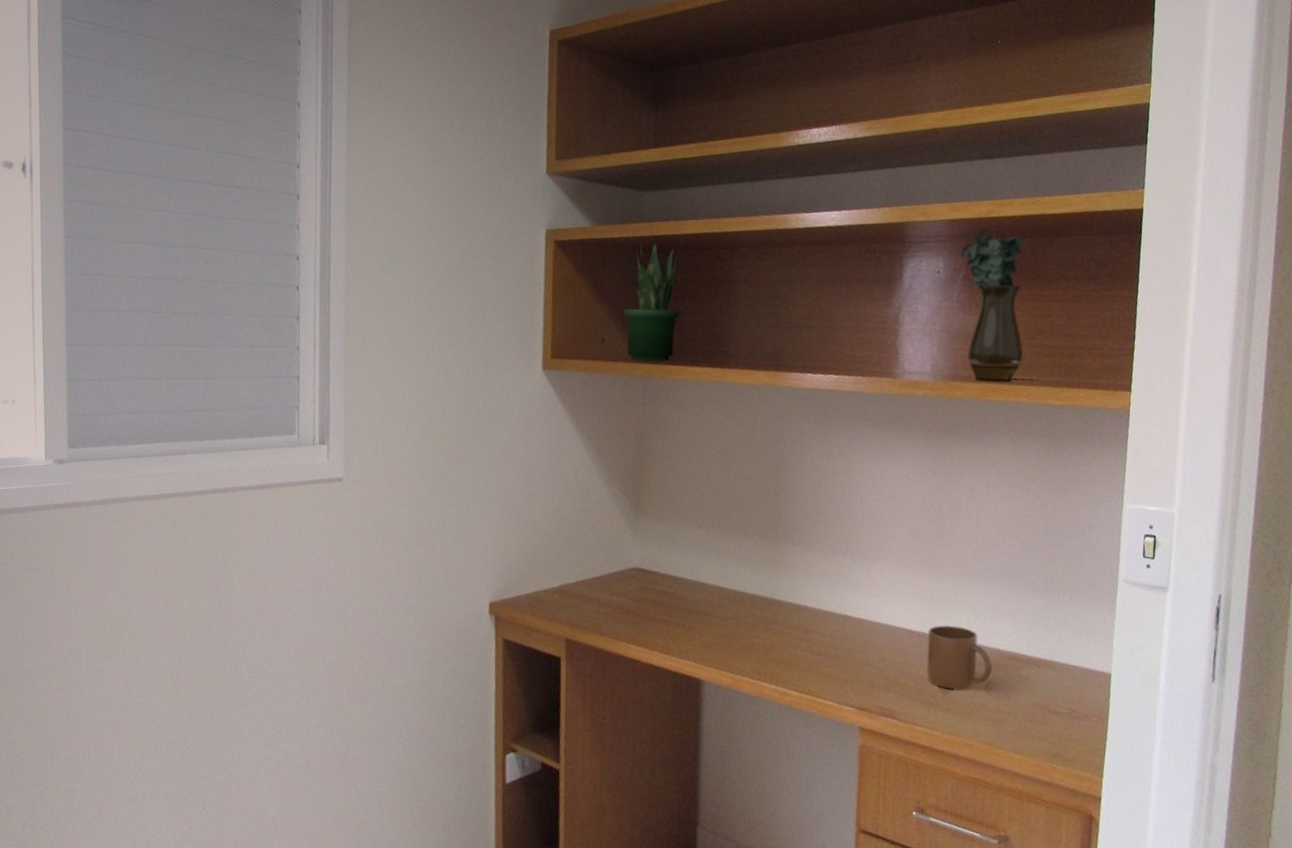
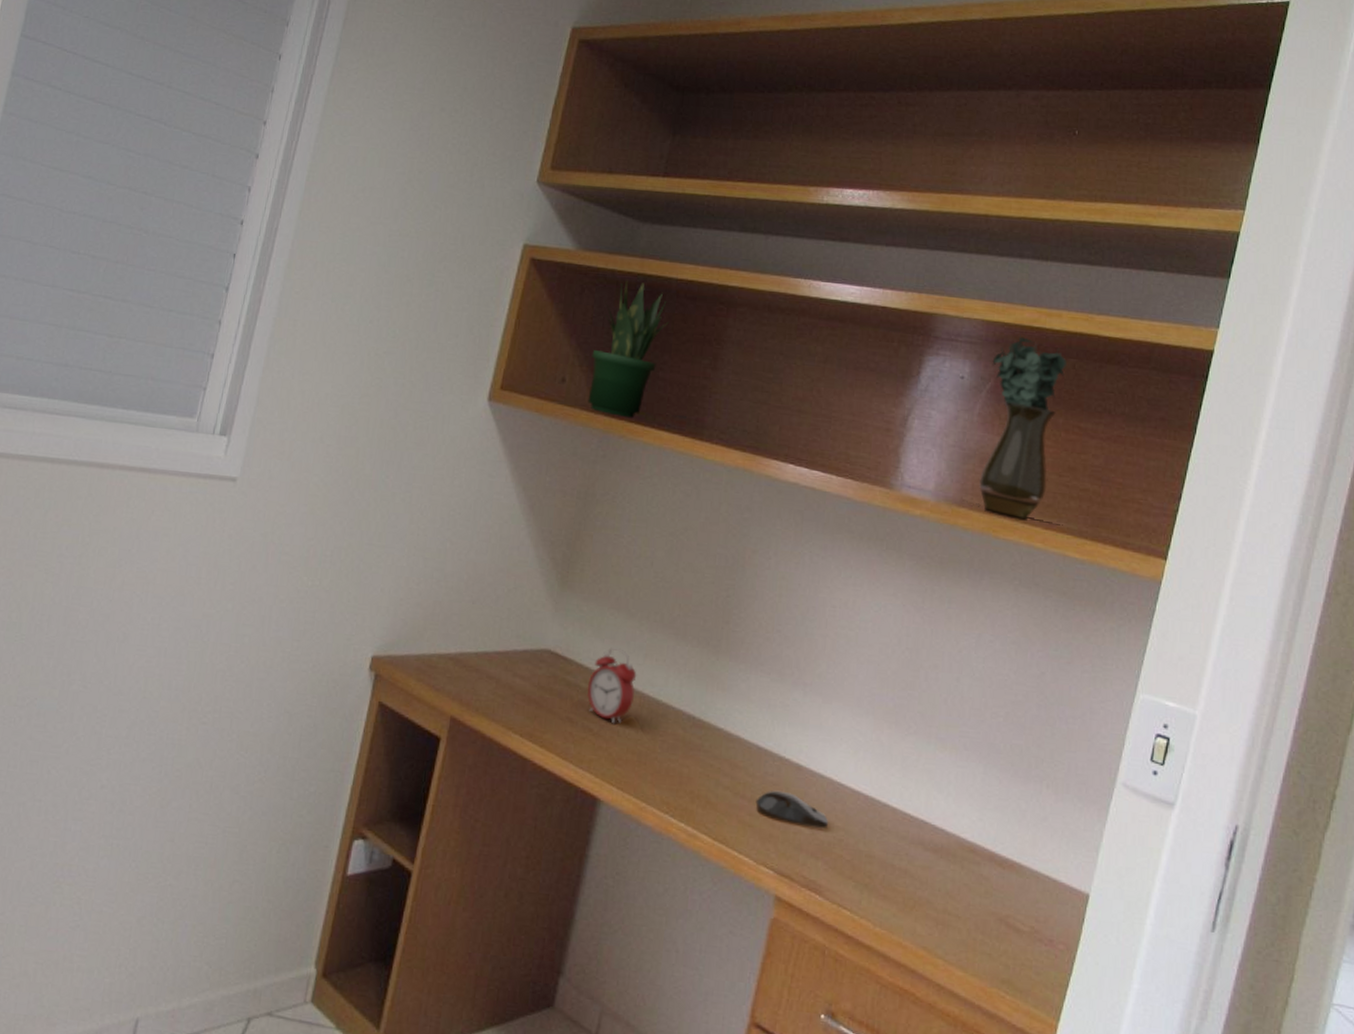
alarm clock: none [673,554,714,617] -> present [586,647,637,724]
computer mouse: none [829,642,892,668] -> present [755,790,829,830]
mug: present [926,625,993,690] -> none [867,792,948,877]

